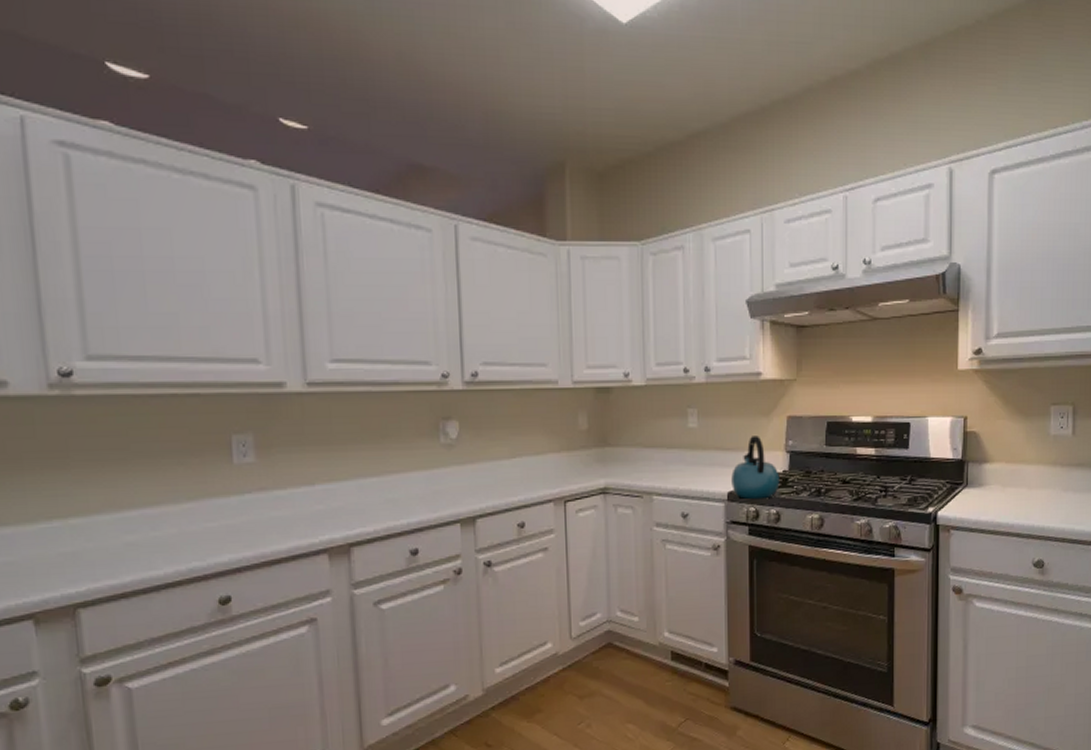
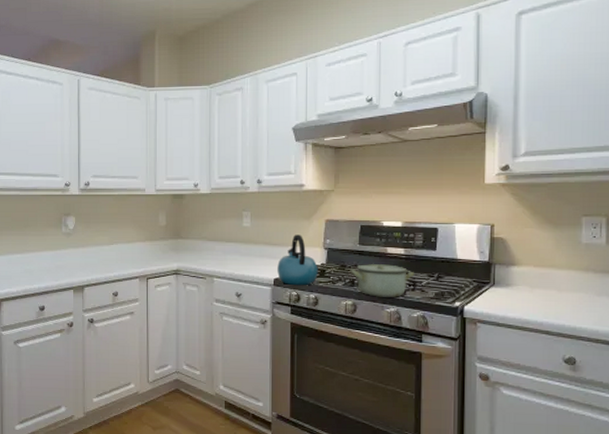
cooking pot: none [815,468,887,508] -> present [350,264,415,297]

